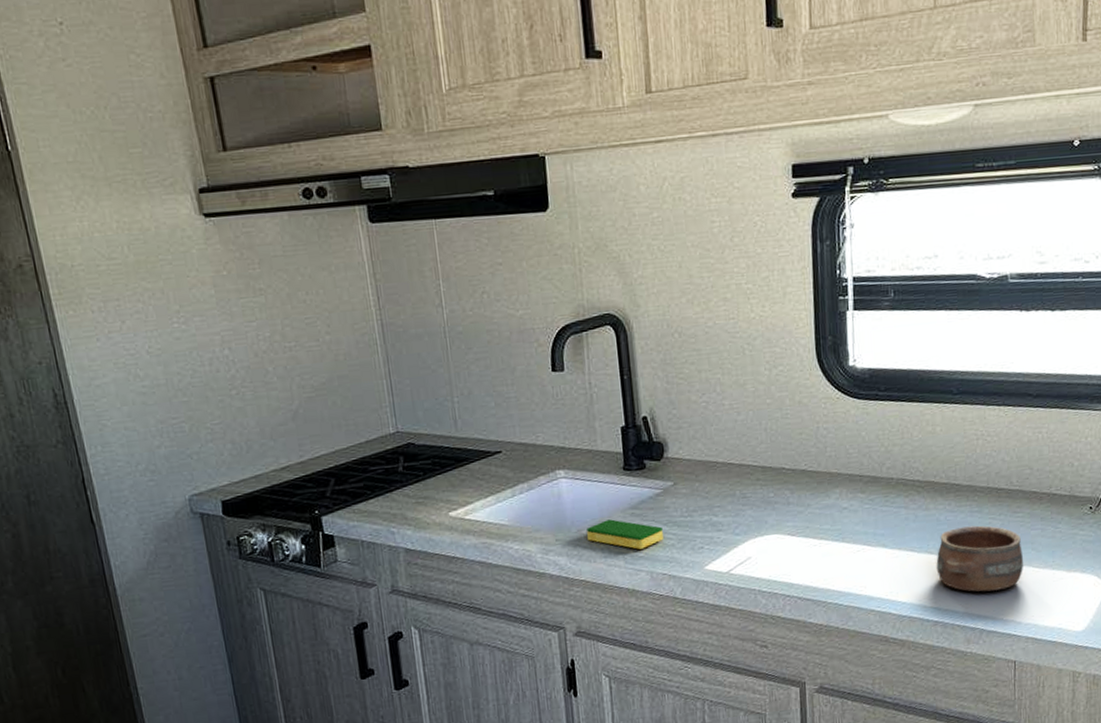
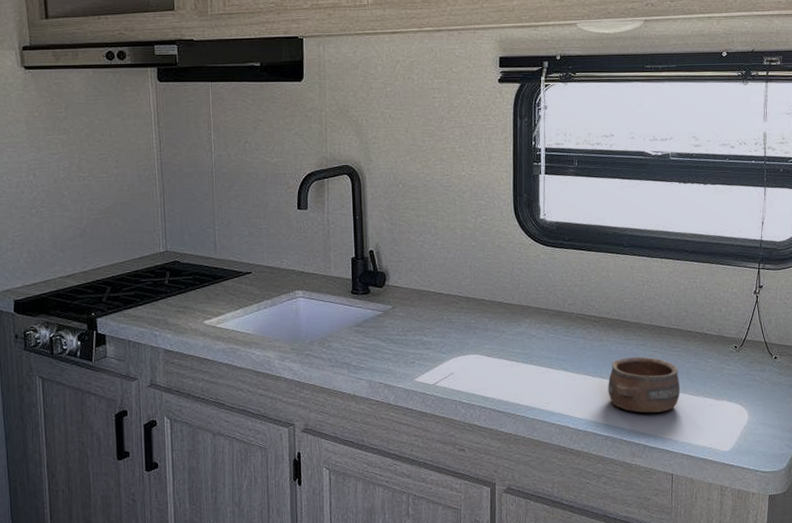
dish sponge: present [587,519,663,550] -> none [318,334,382,361]

